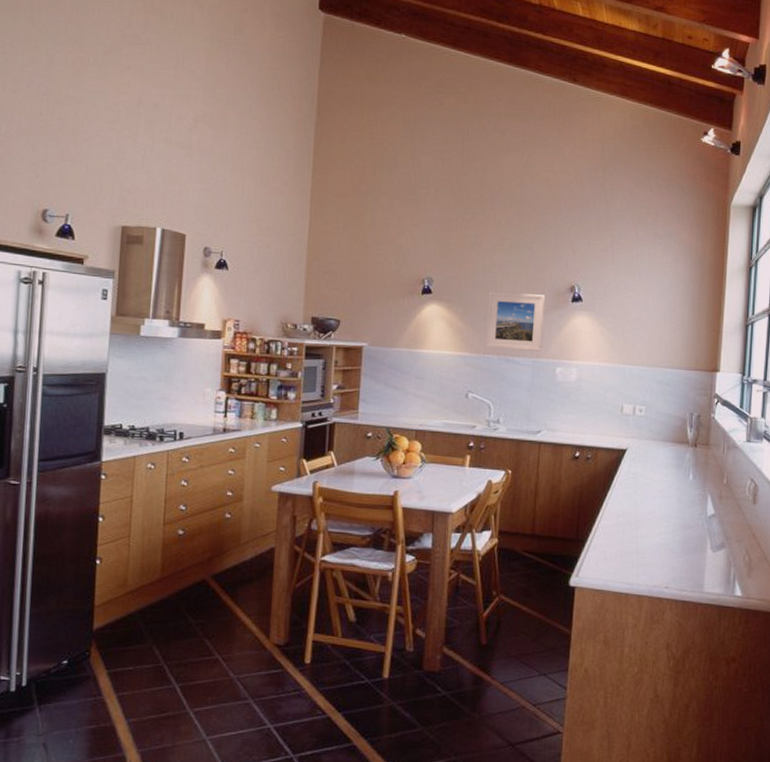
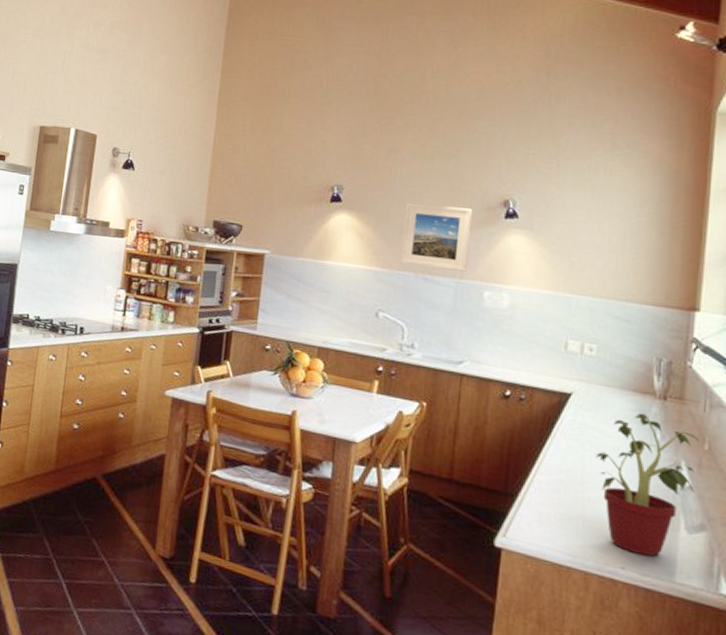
potted plant: none [645,459,720,575] -> present [595,412,699,557]

